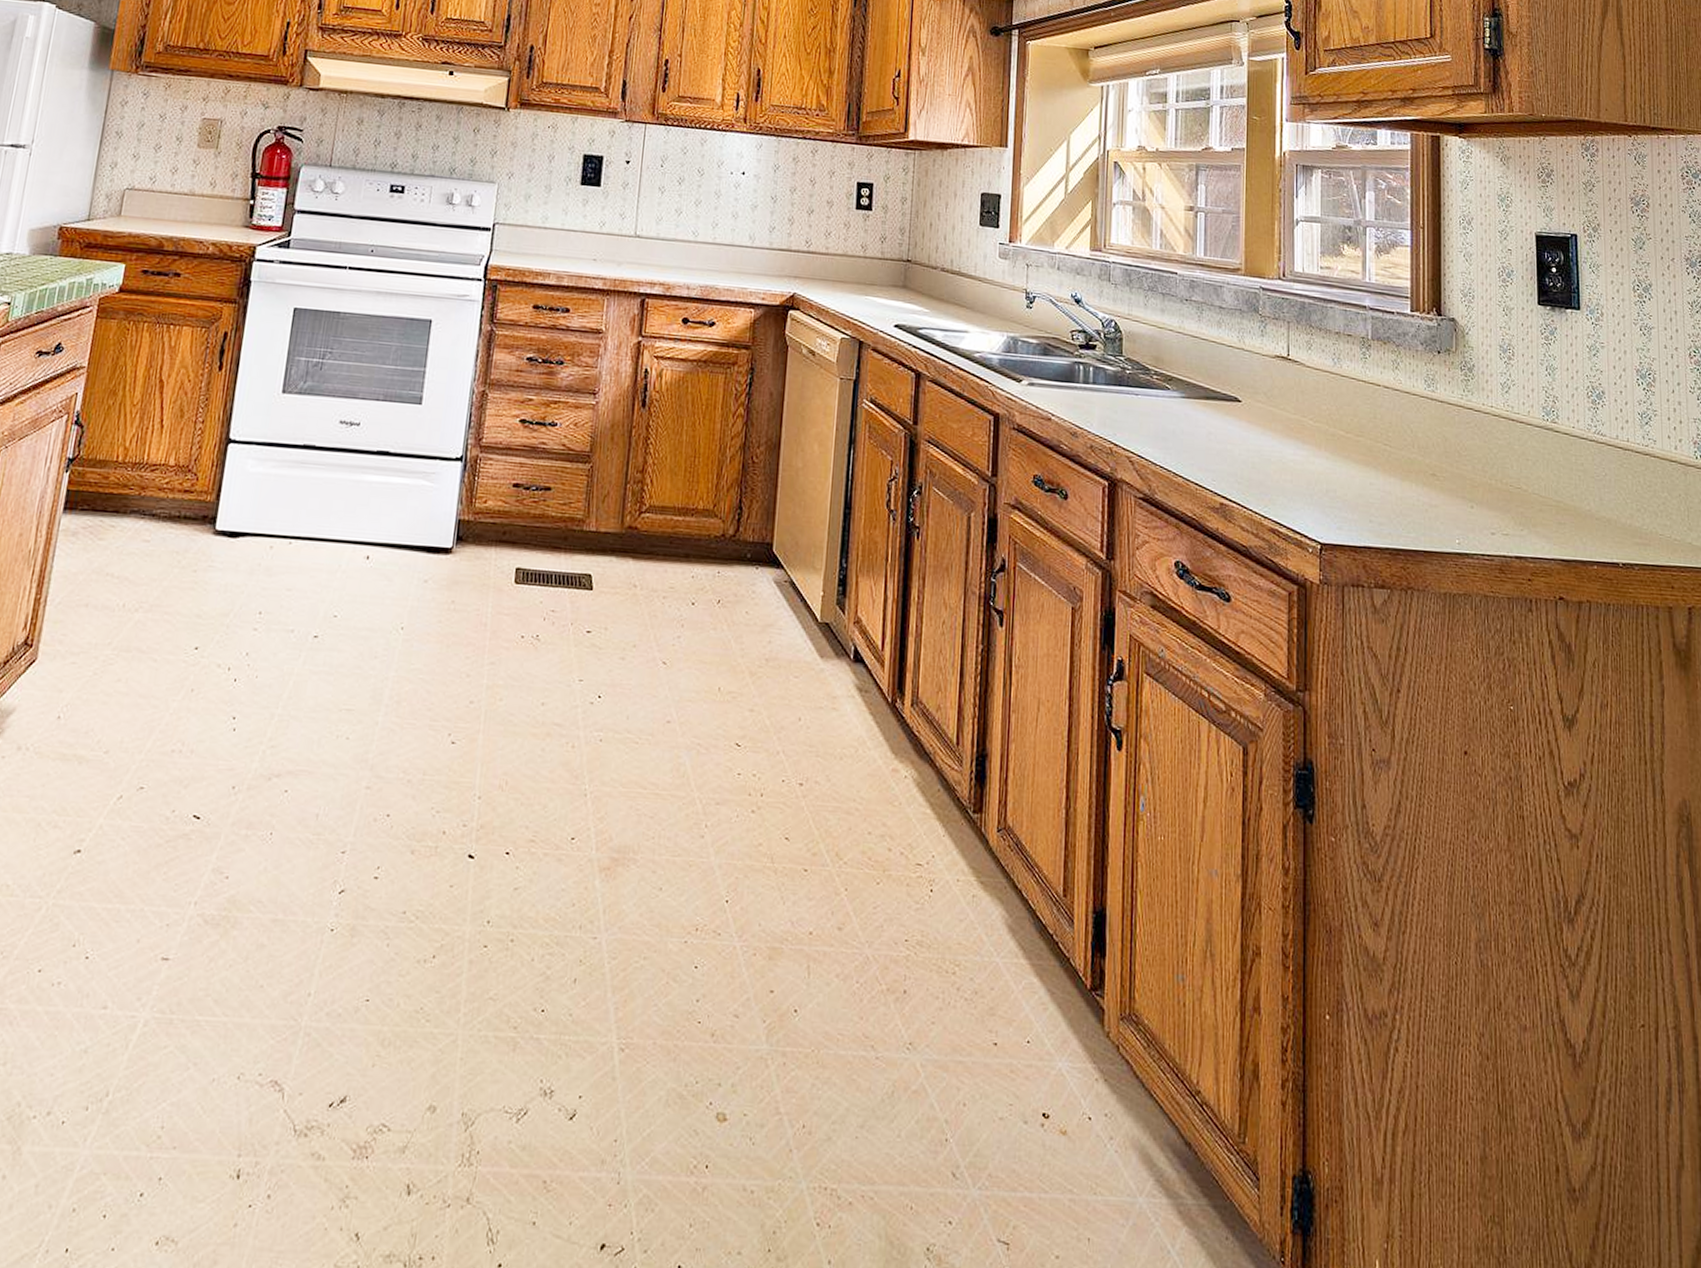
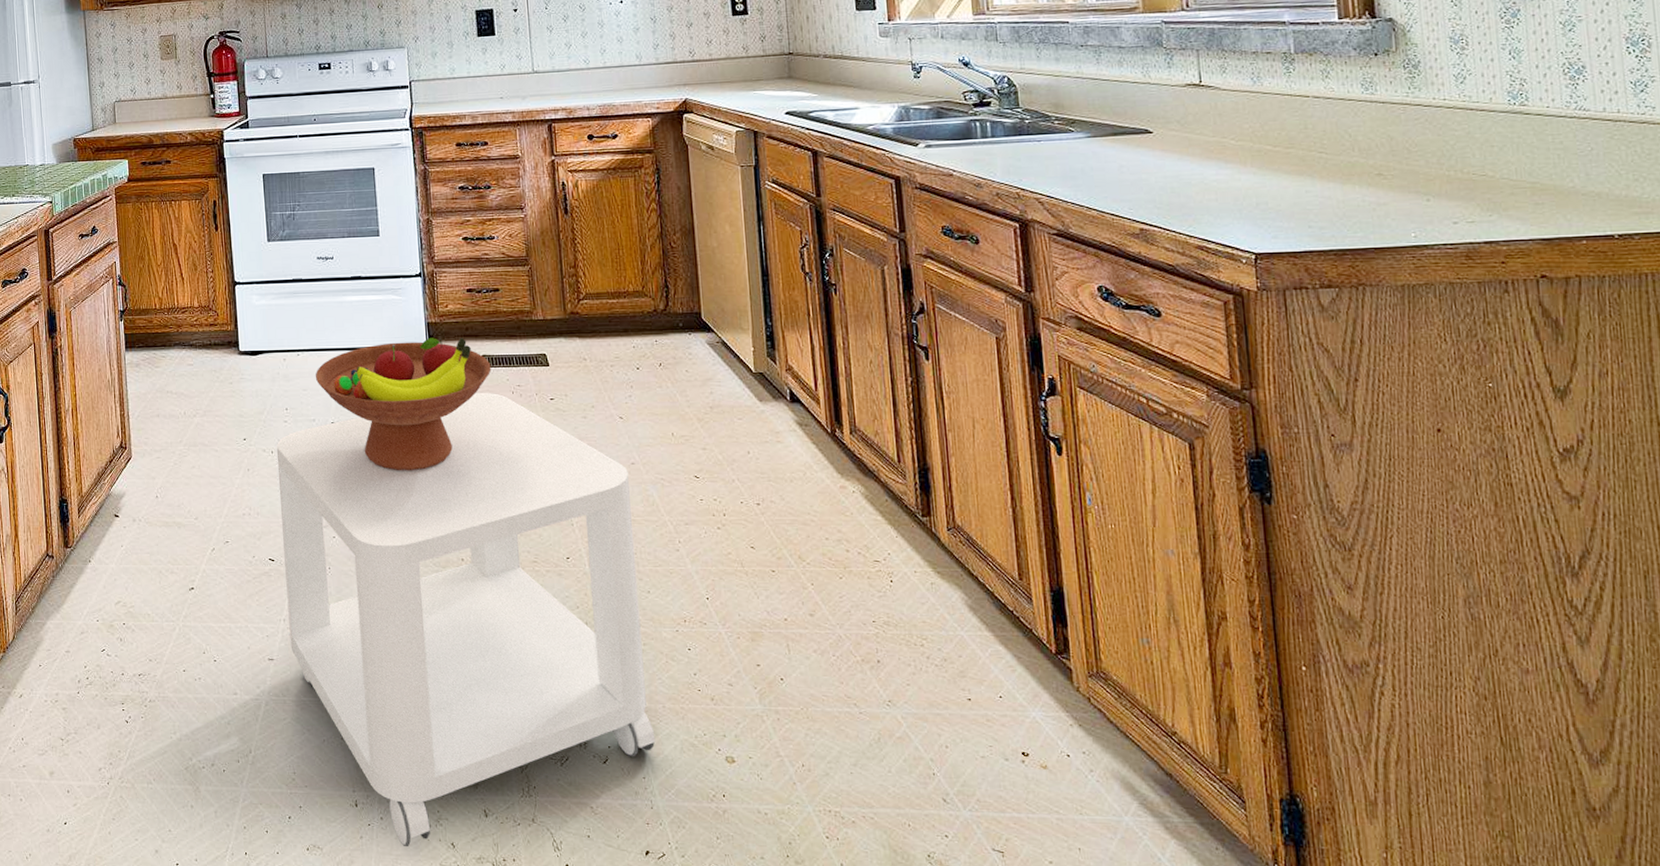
side table: none [195,614,661,1240] -> present [276,392,656,847]
fruit bowl: none [305,539,525,710] -> present [315,337,491,471]

